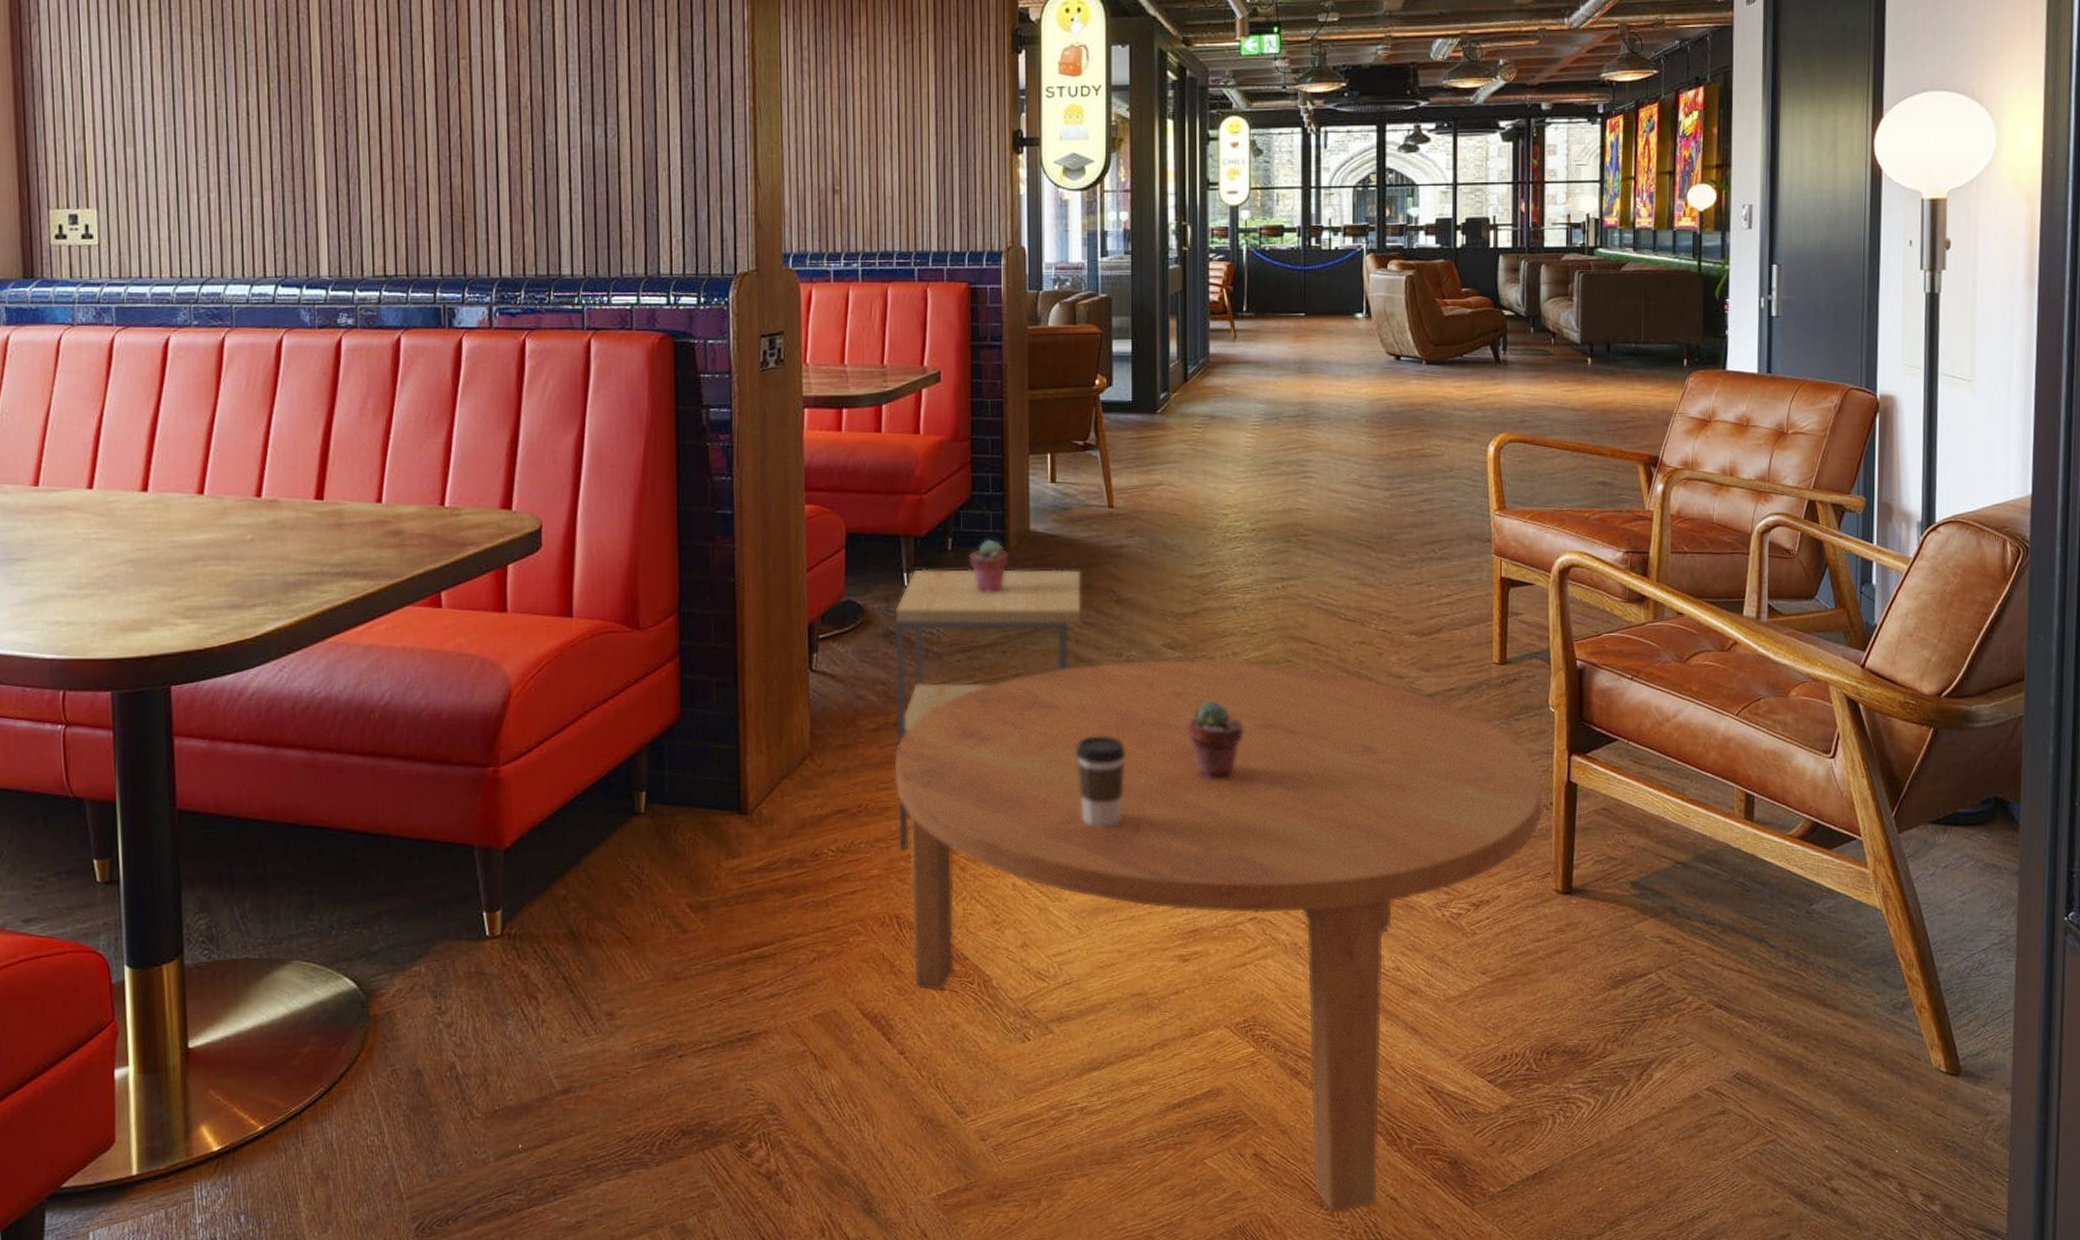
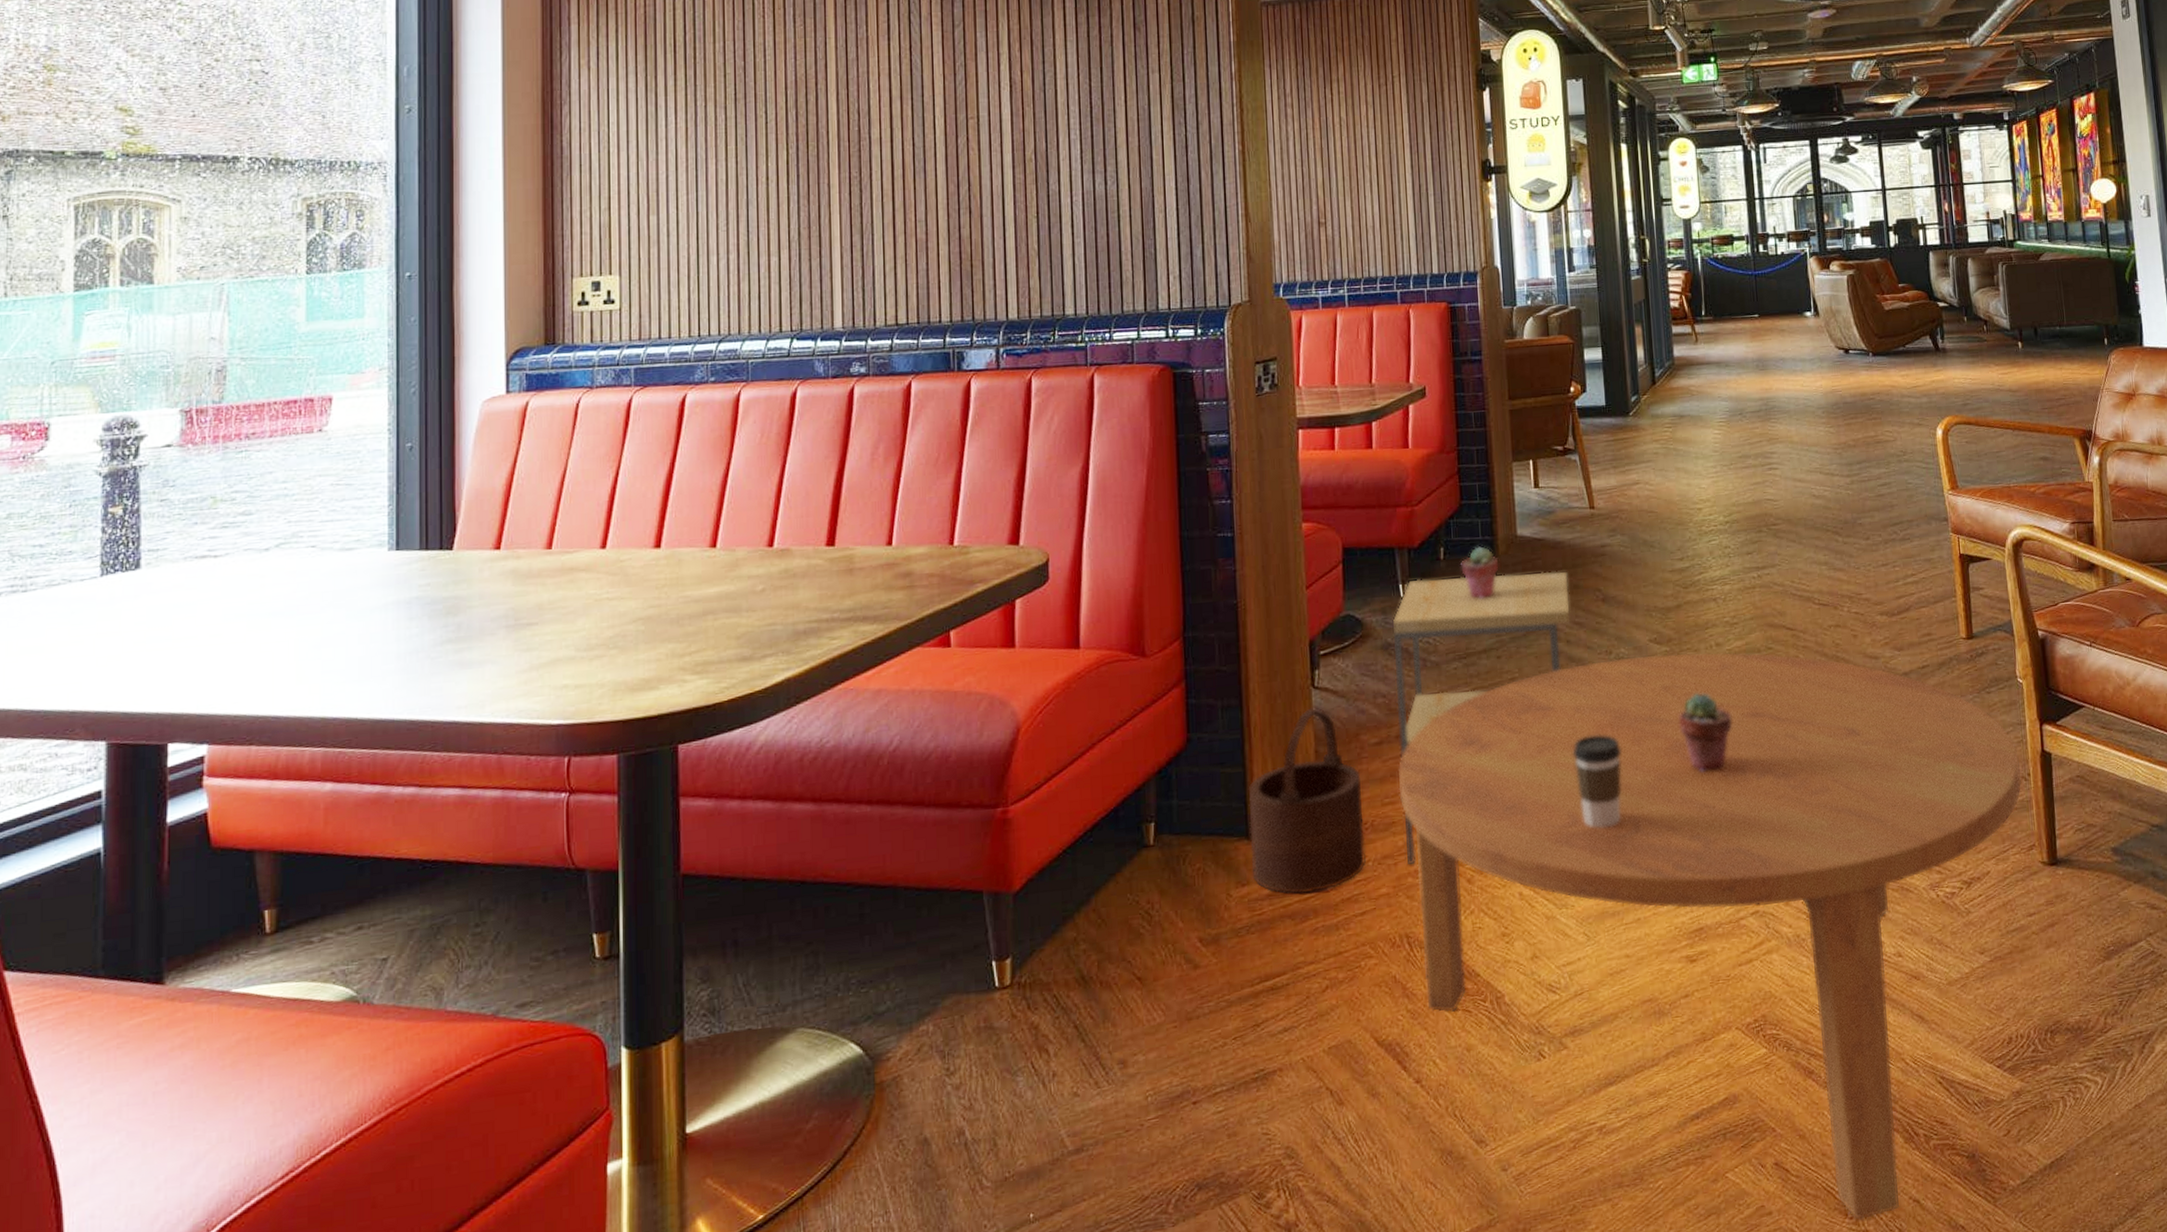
wooden bucket: none [741,690,858,870] -> present [1248,707,1366,895]

